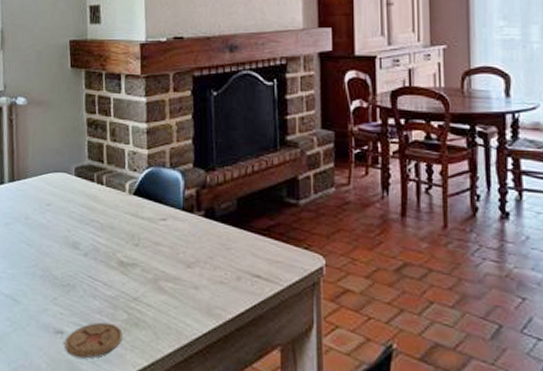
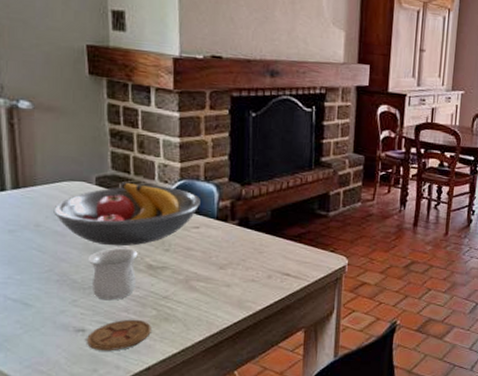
fruit bowl: none [40,171,167,241] -> present [53,182,200,247]
mug: none [67,242,110,300] -> present [87,248,138,301]

